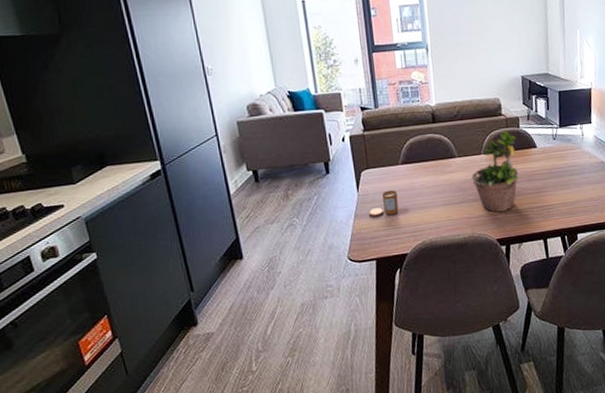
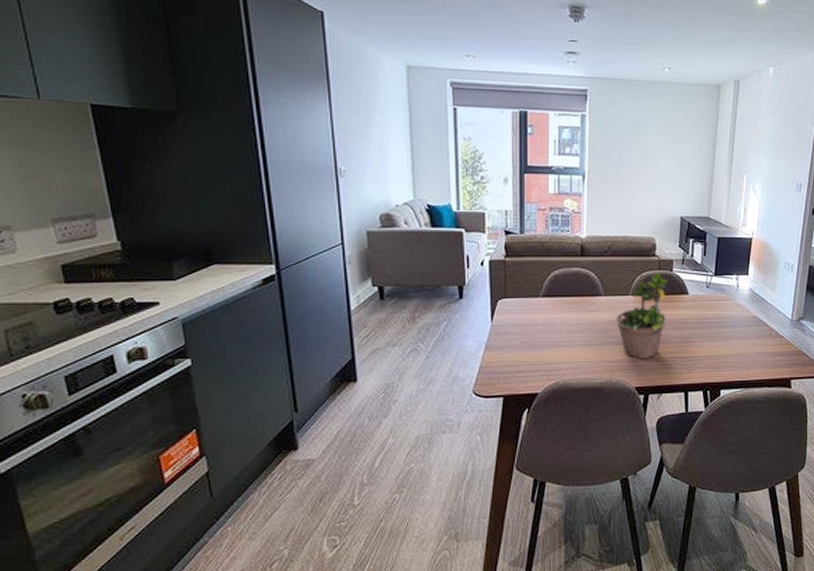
candle: present [369,190,399,218] -> none [501,323,534,351]

